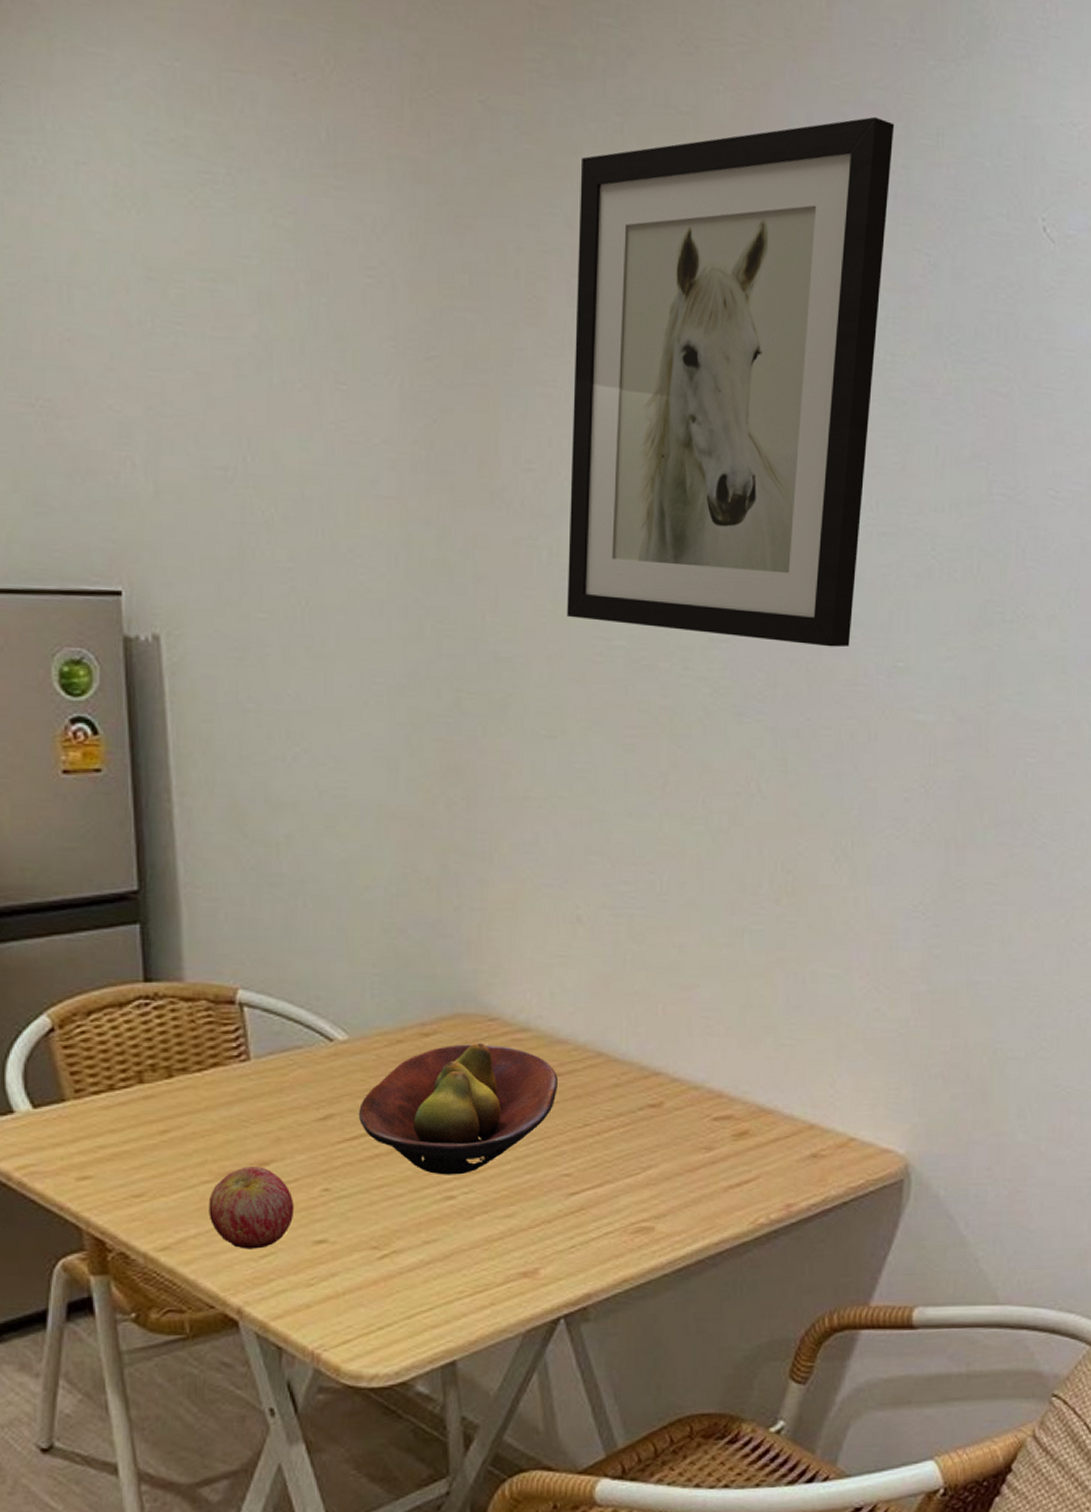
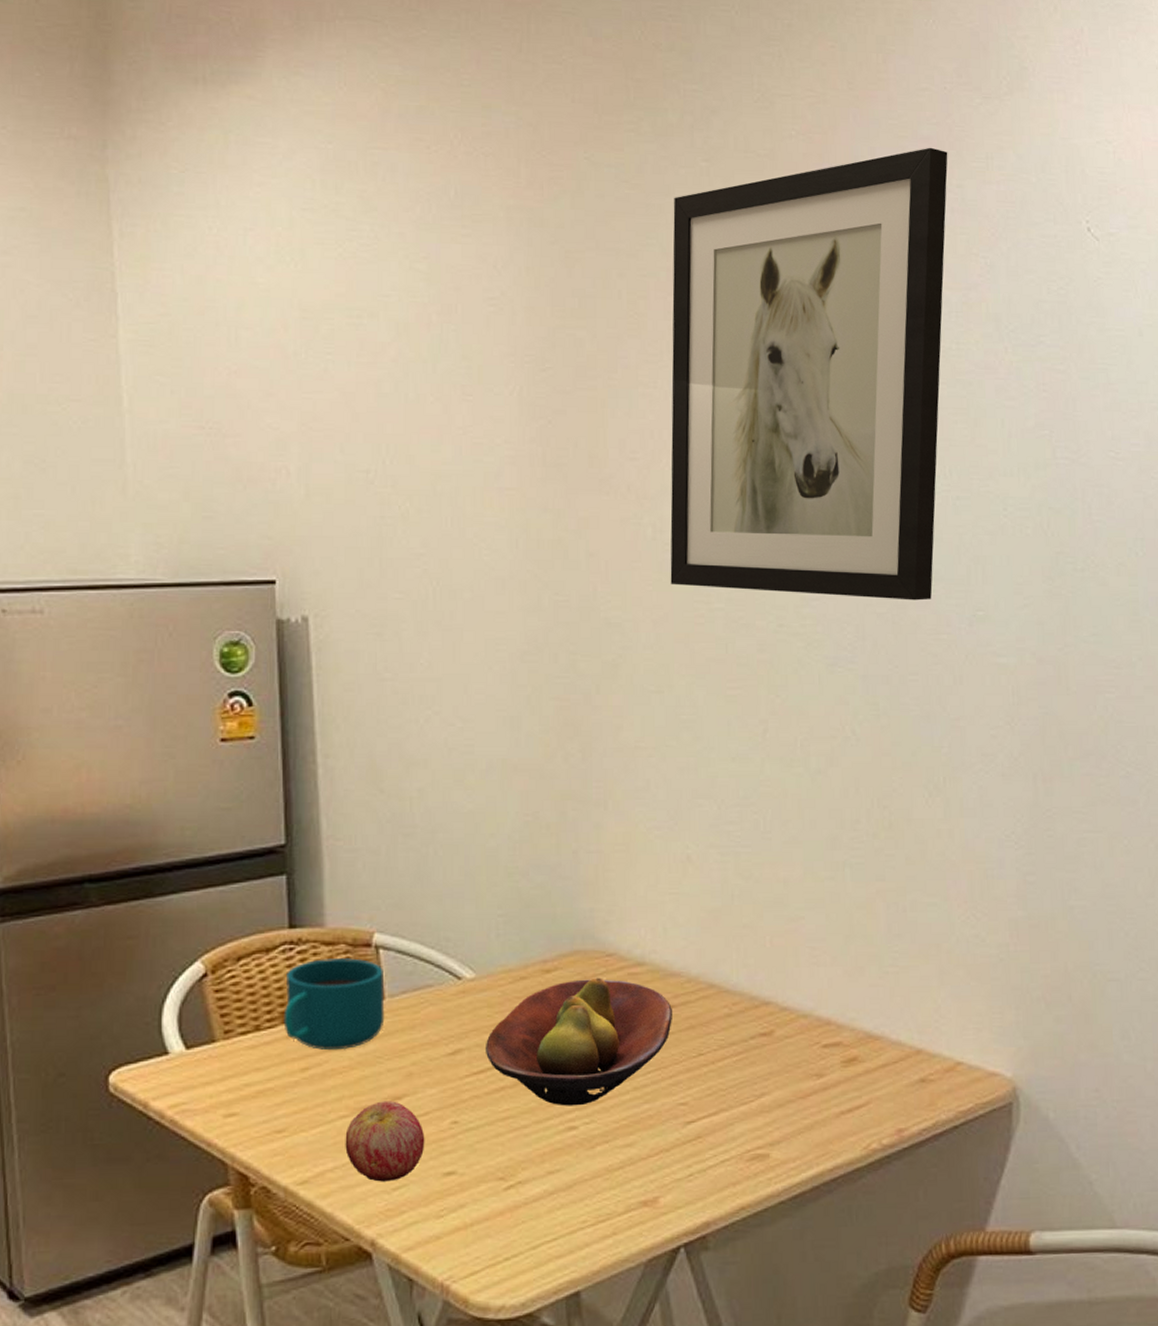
cup: none [140,1015,250,1113] -> present [283,958,385,1051]

